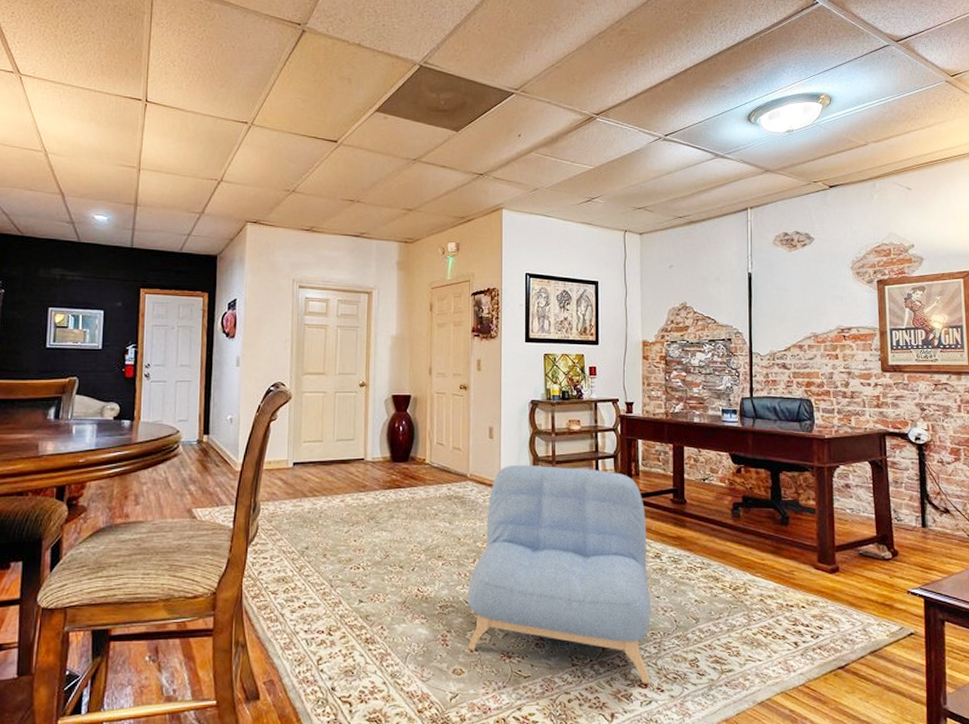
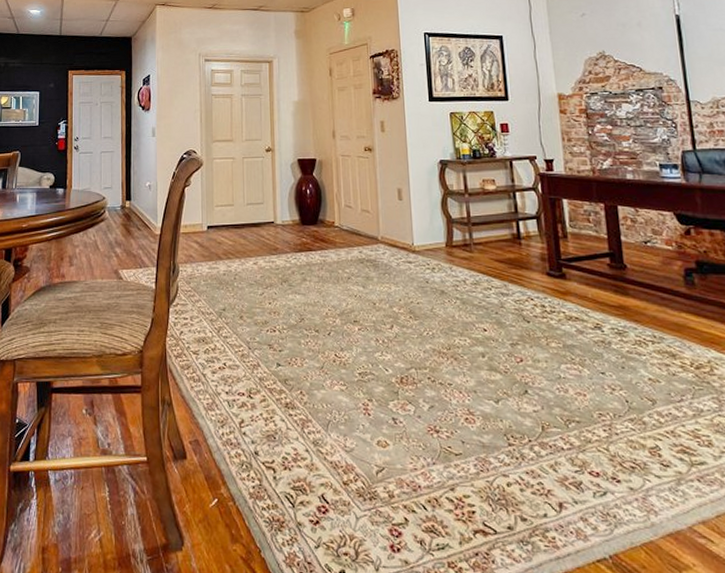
armchair: present [467,464,651,685] -> none [386,226,603,473]

